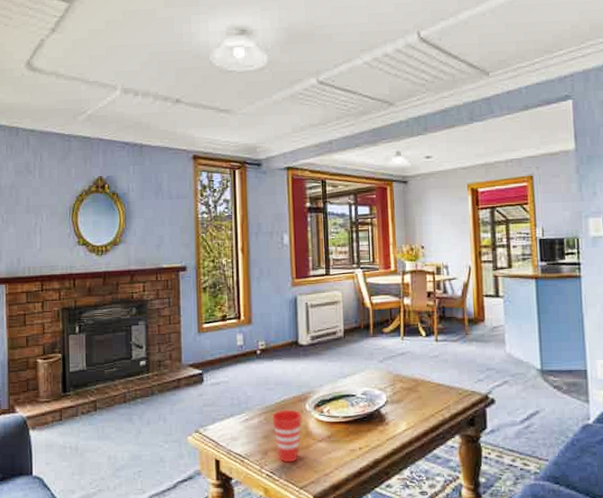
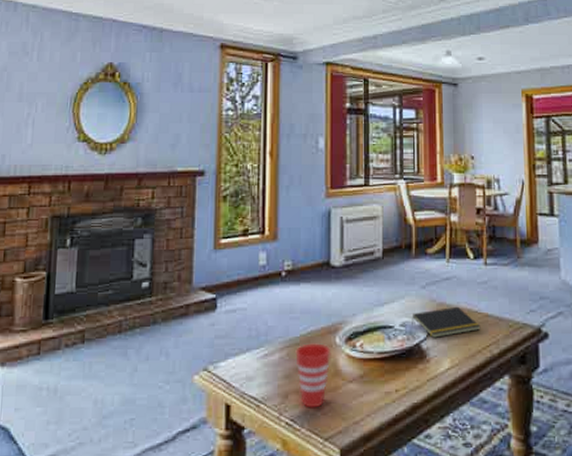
notepad: none [371,377,433,404] -> present [412,306,481,338]

